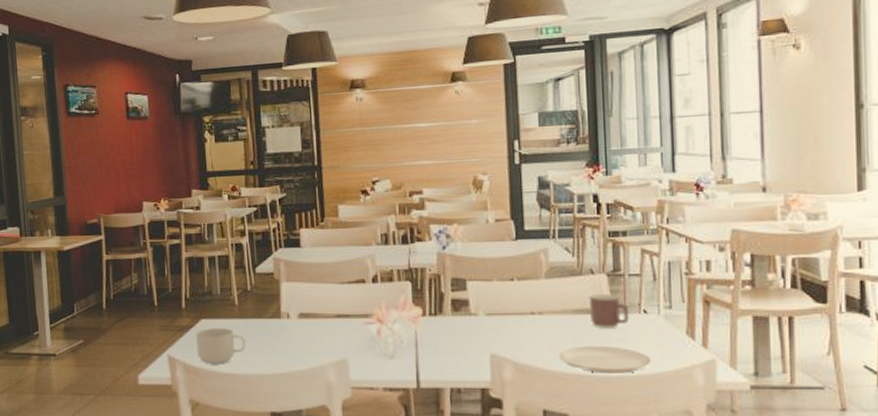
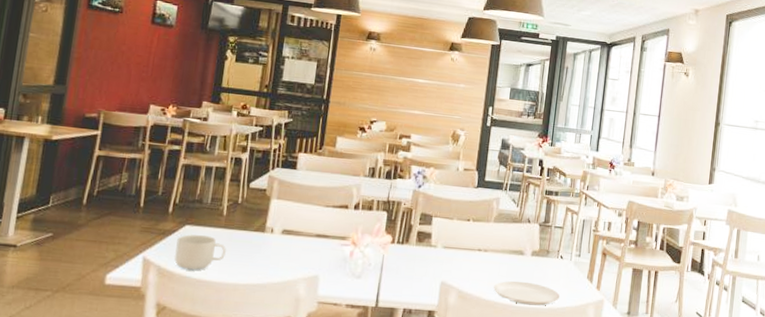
mug: present [588,294,630,328] -> none [522,240,551,269]

